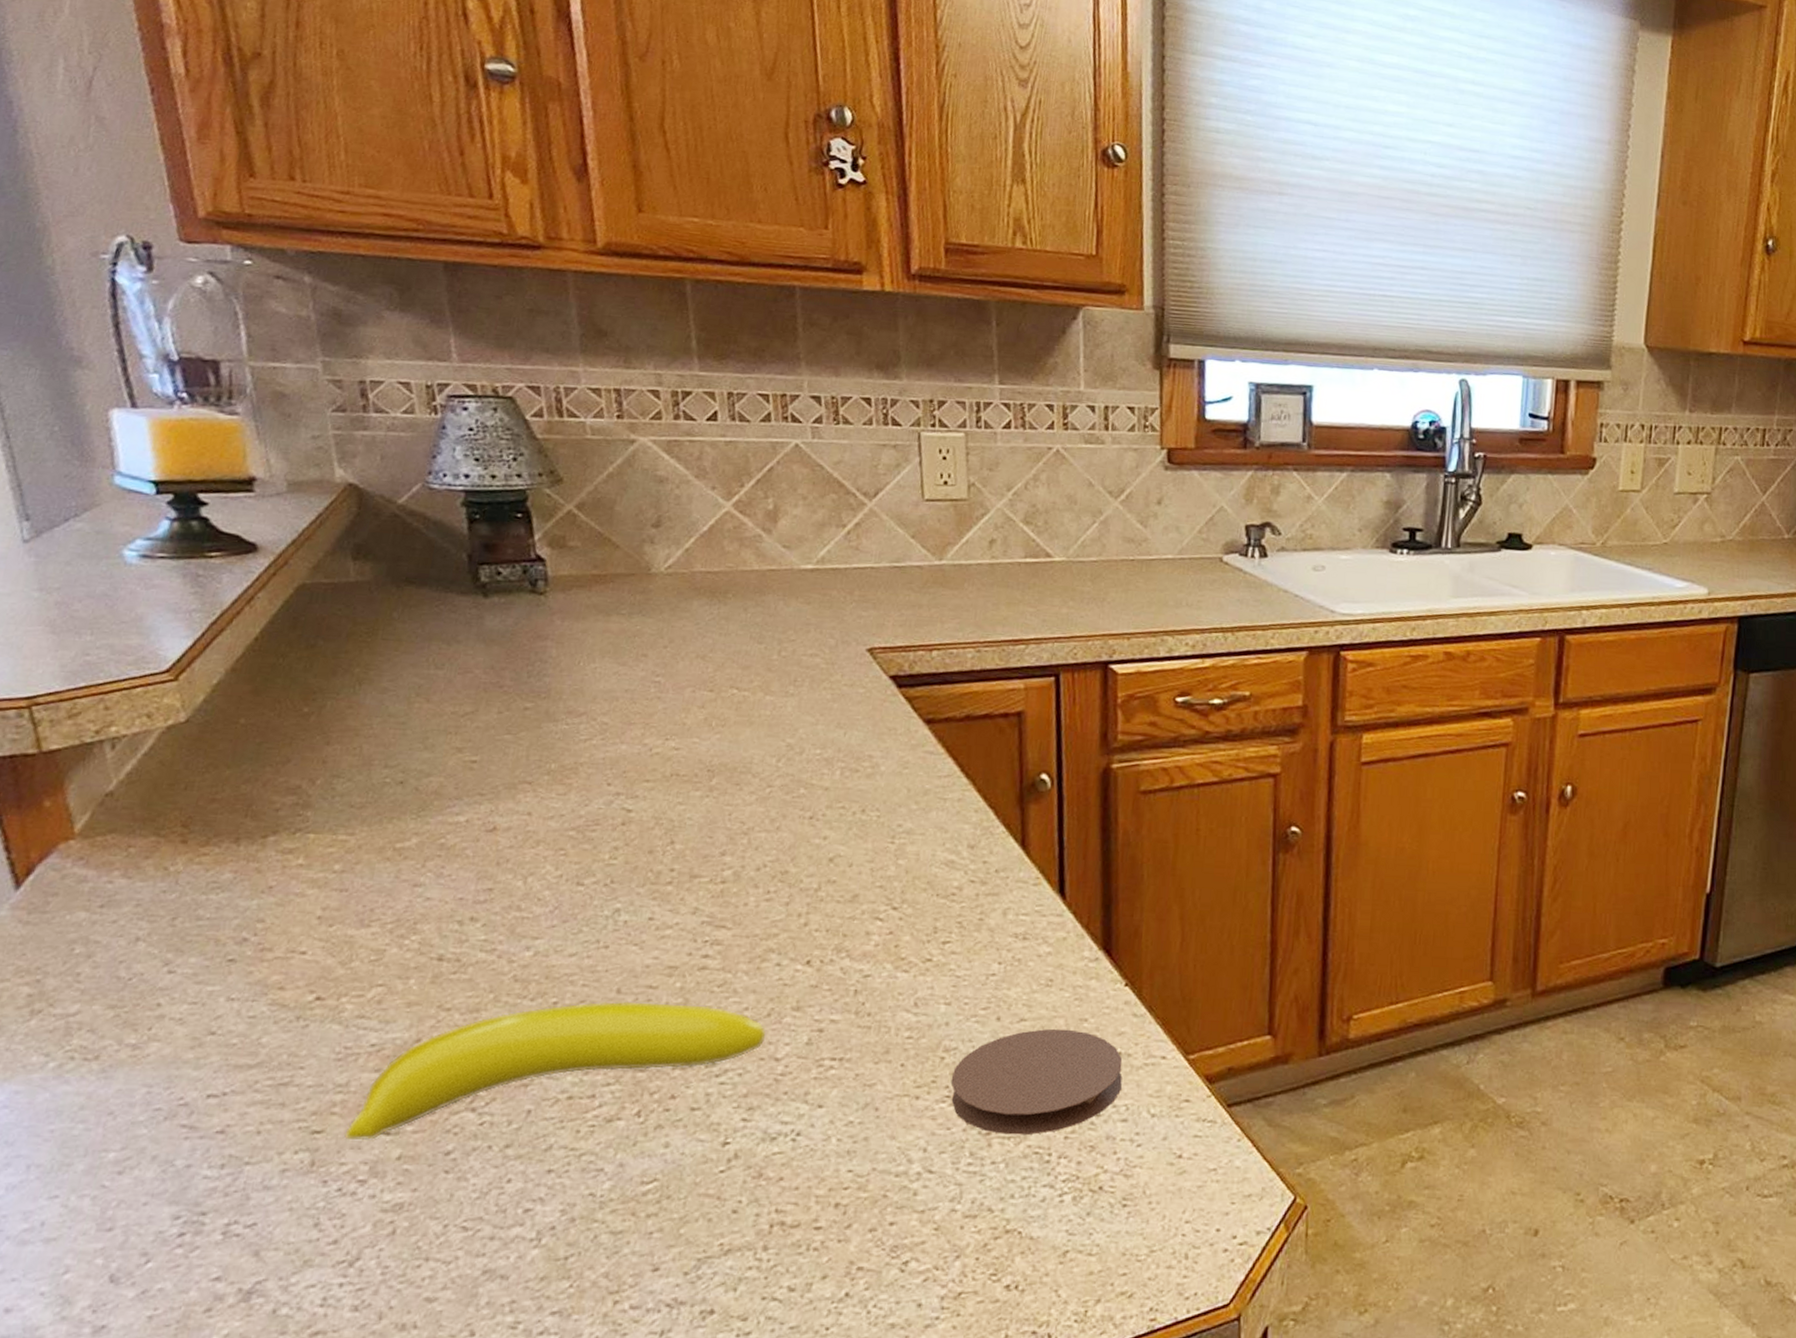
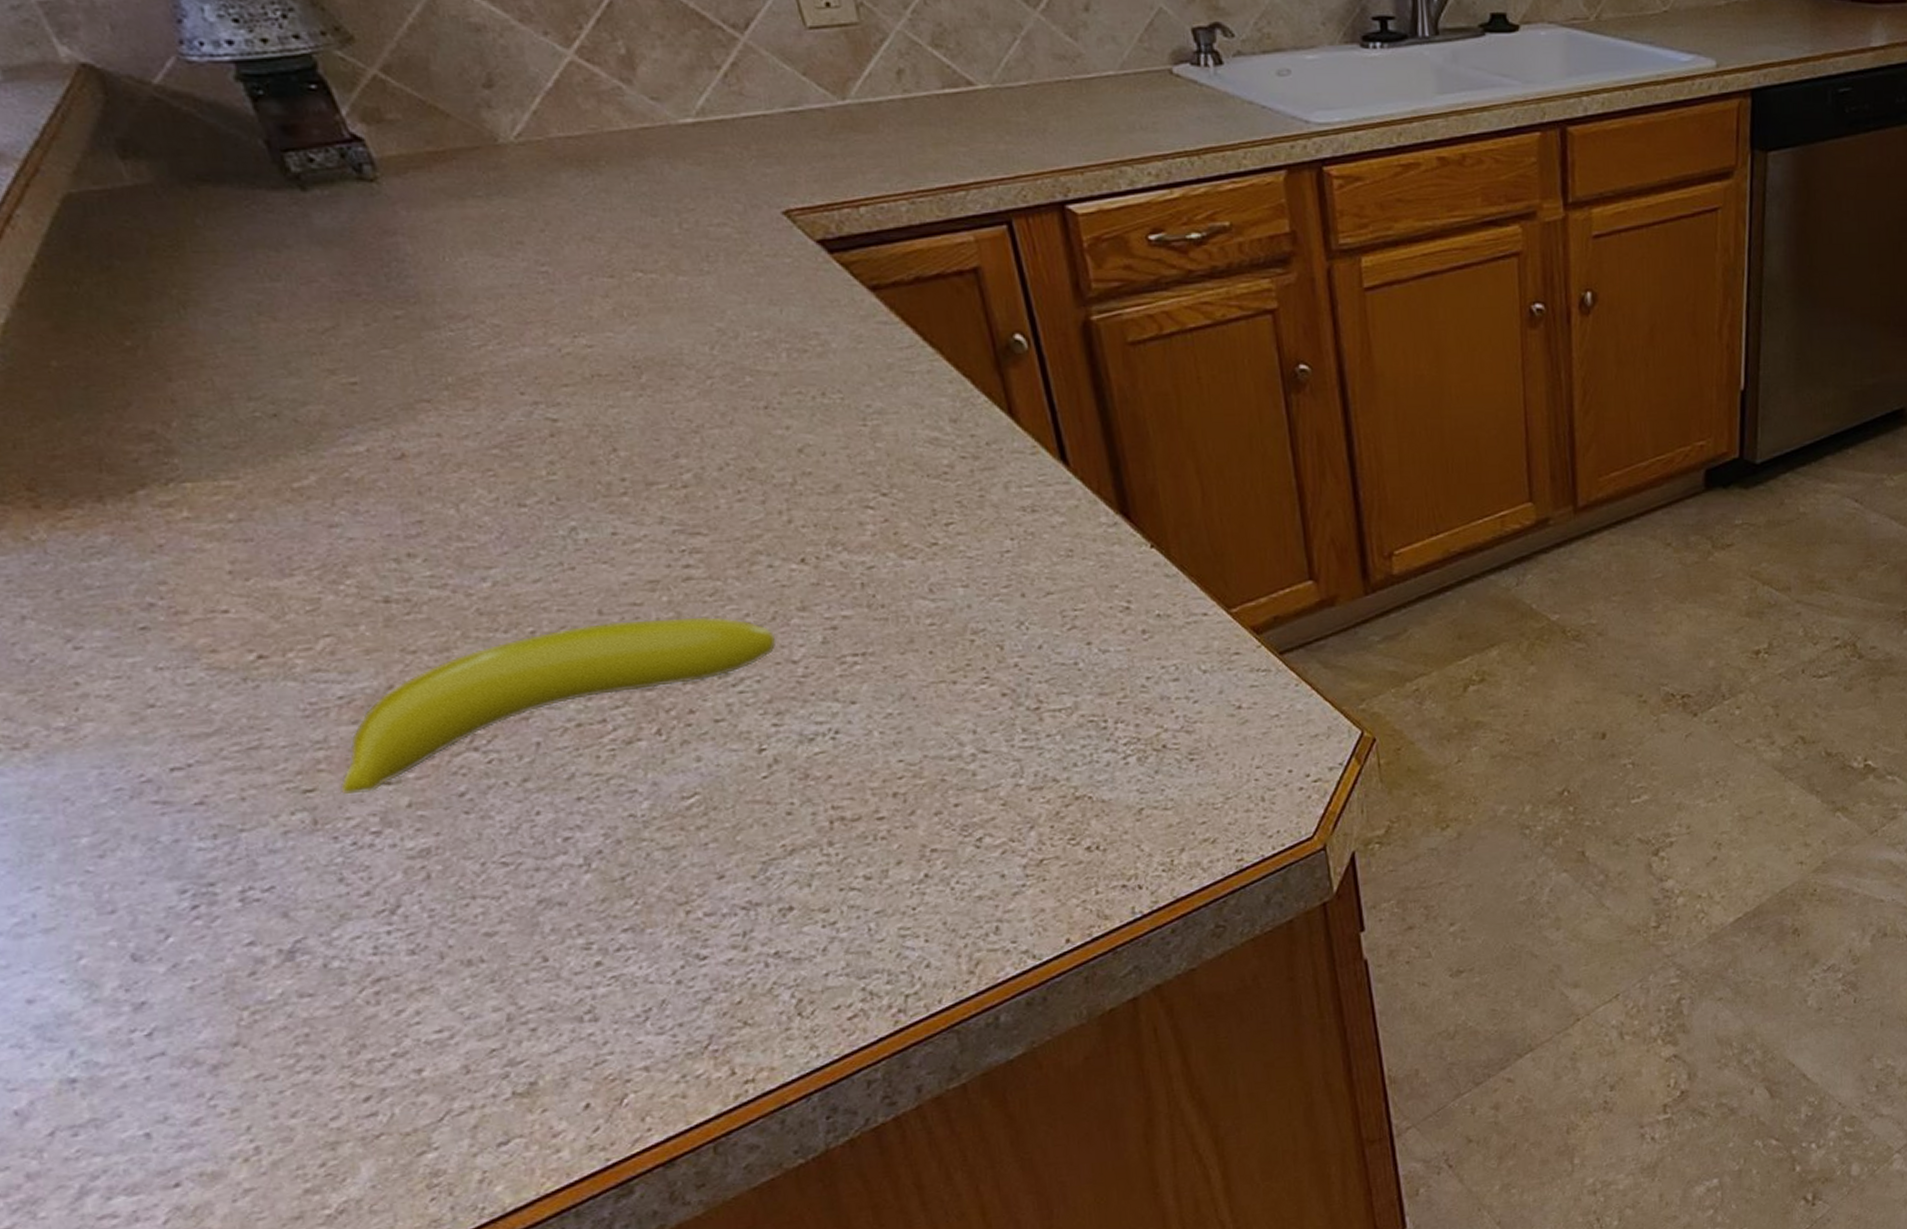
coaster: present [950,1029,1123,1135] -> none [986,597,1167,708]

